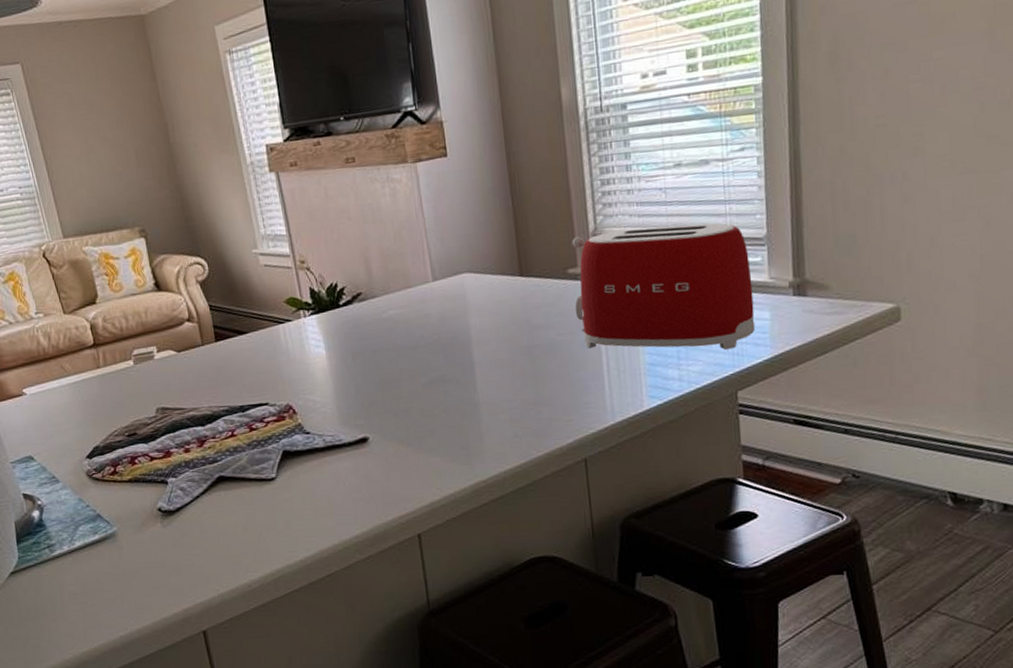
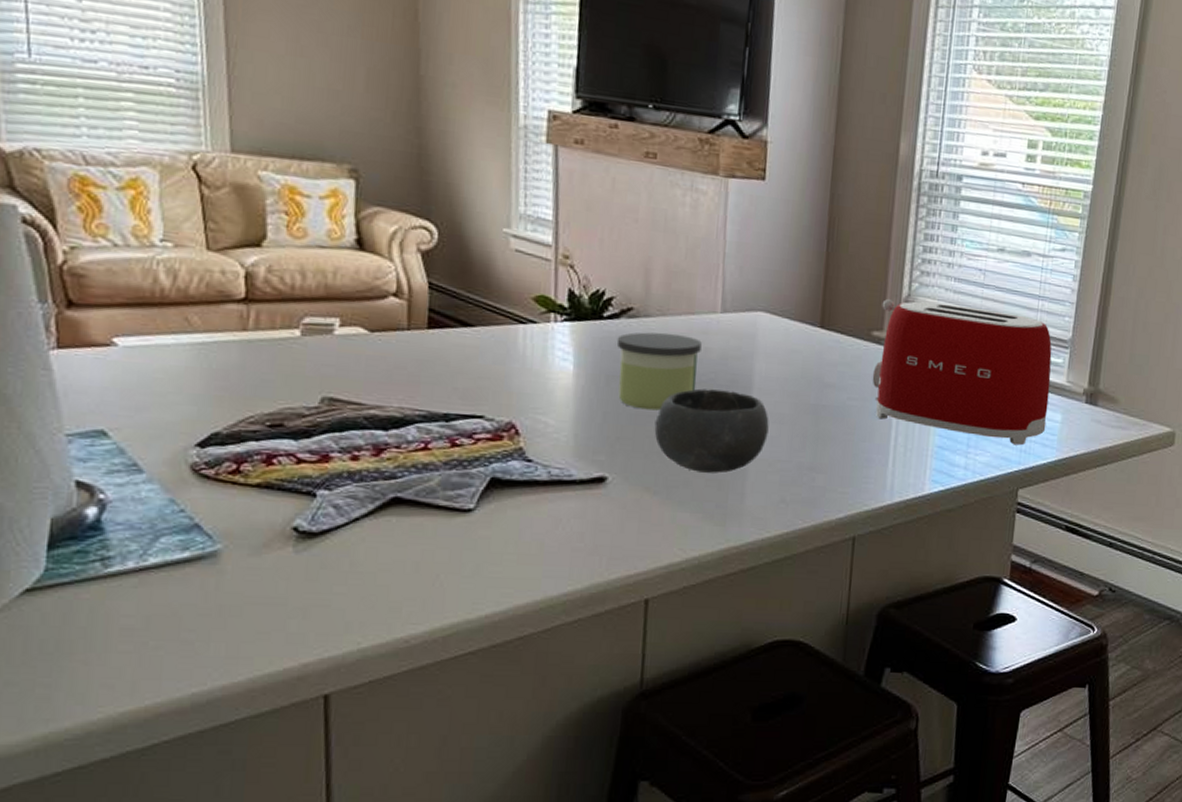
candle: none [354,307,425,377] -> present [616,332,702,411]
bowl: none [397,347,493,422] -> present [654,388,769,473]

